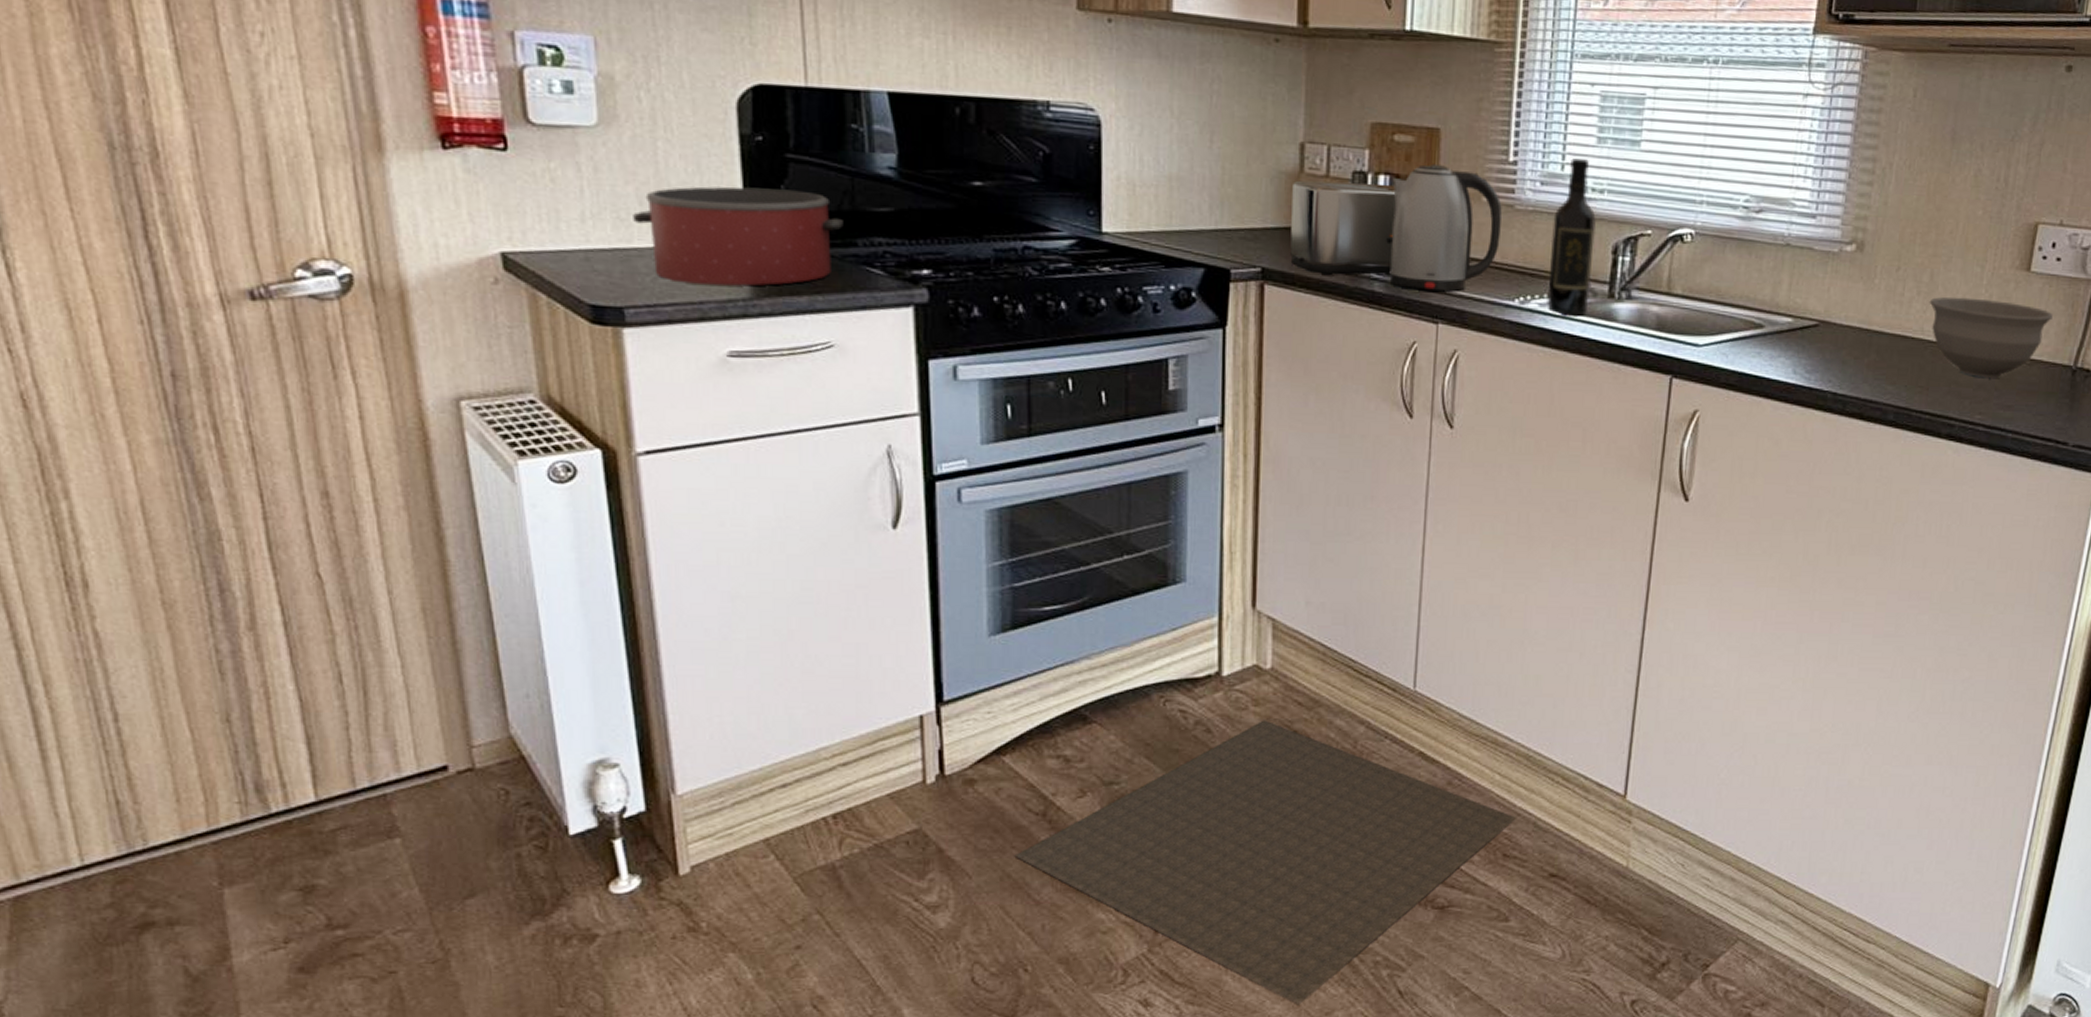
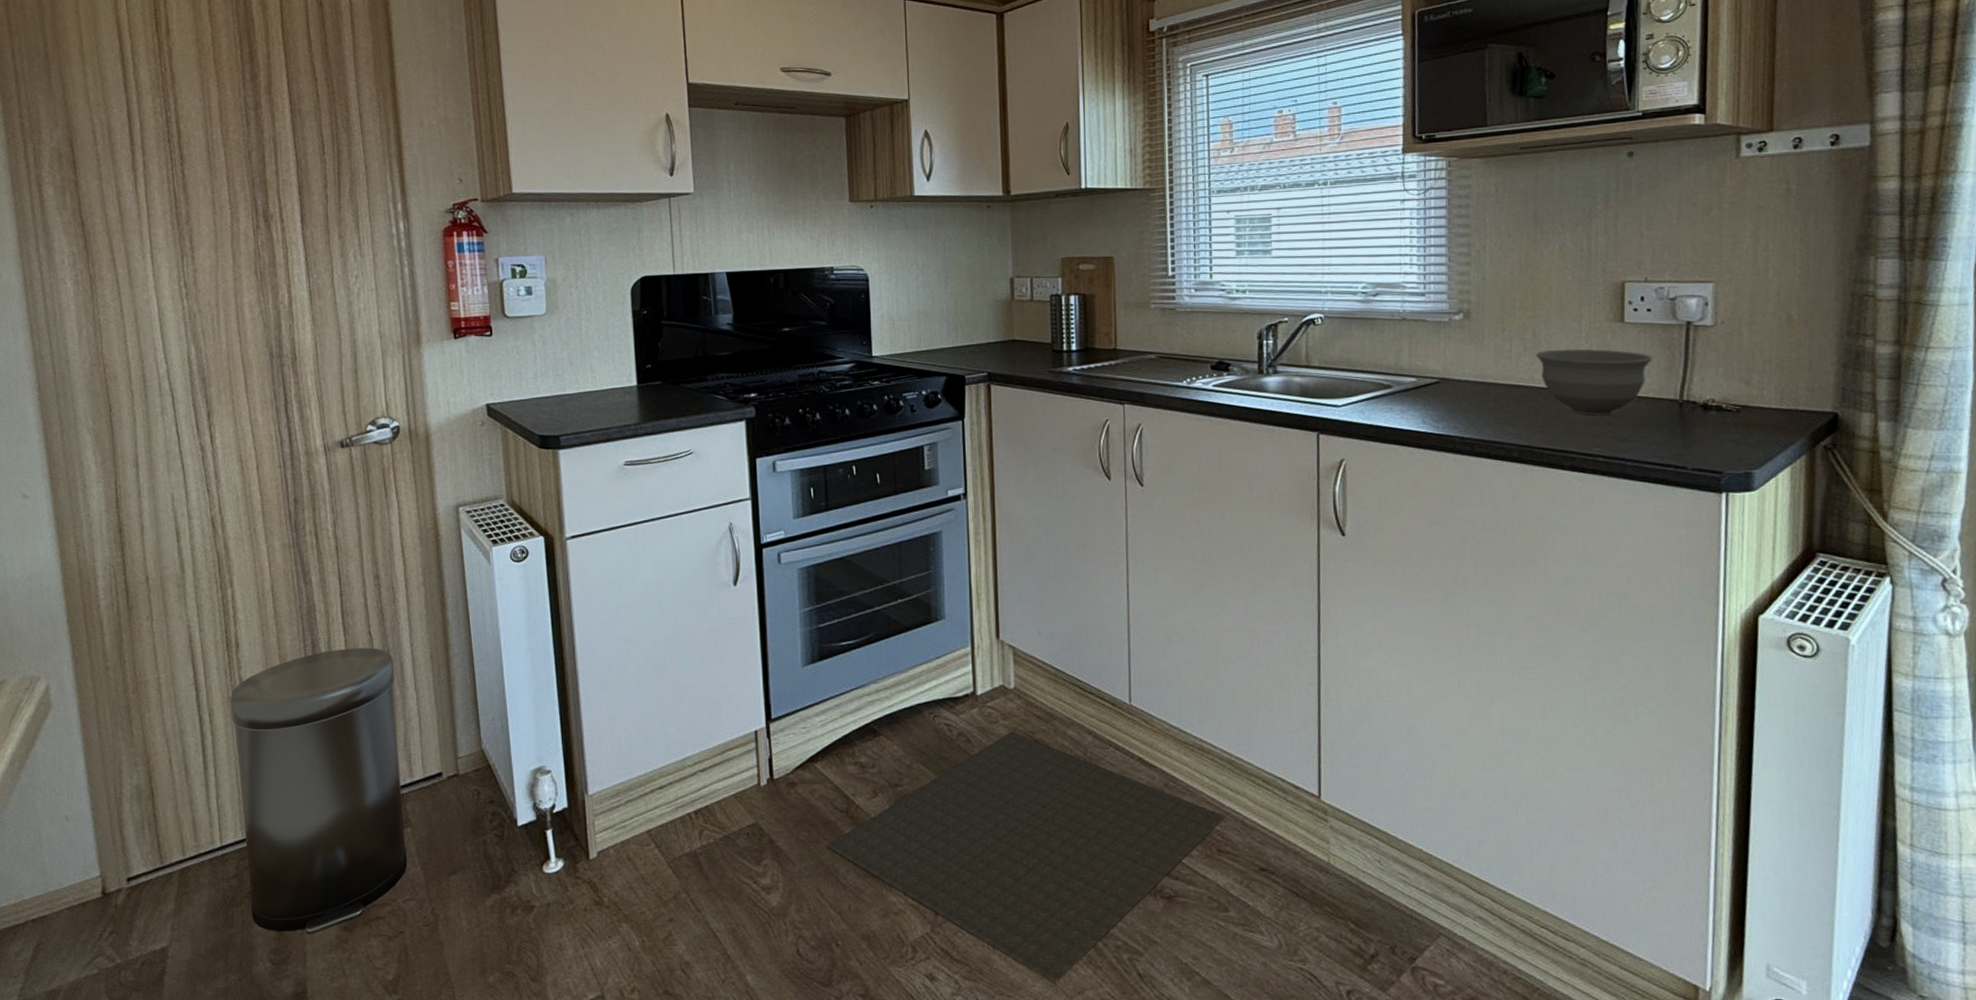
pedal bin: none [79,594,398,980] -> present [230,648,408,935]
cooking pot: present [633,186,843,287] -> none [566,345,699,416]
toaster: present [1290,180,1397,276] -> none [1007,302,1086,375]
kettle: present [1389,163,1502,292] -> none [1081,283,1167,380]
wine bottle: present [1546,158,1597,316] -> none [1207,268,1243,390]

